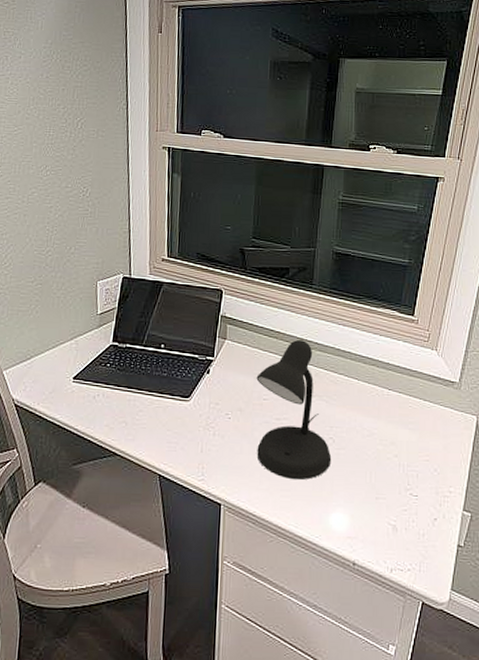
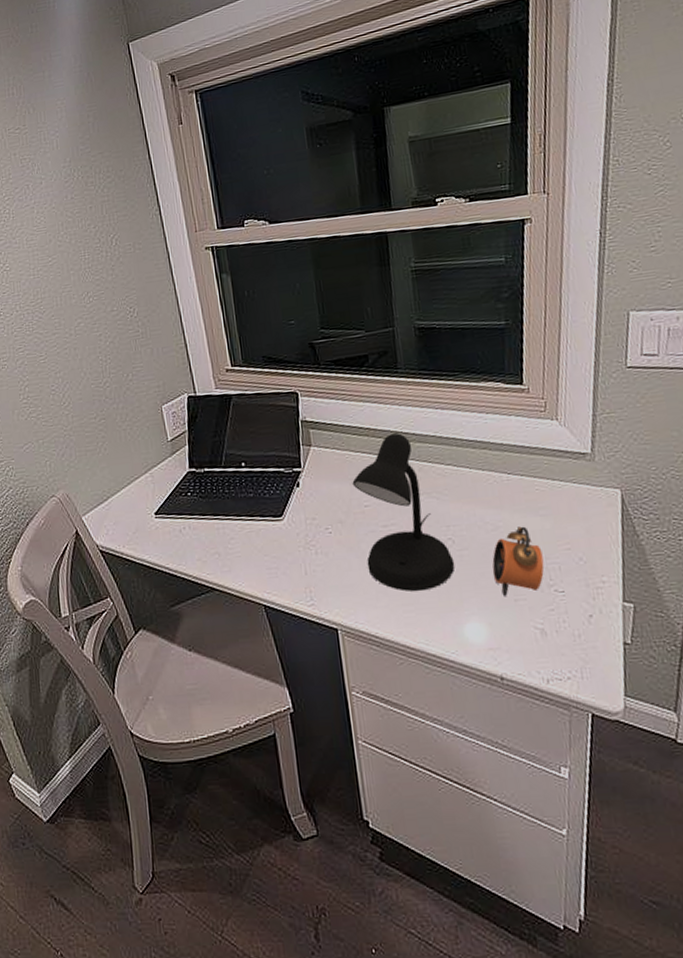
alarm clock: none [362,436,405,493] -> present [492,526,544,596]

